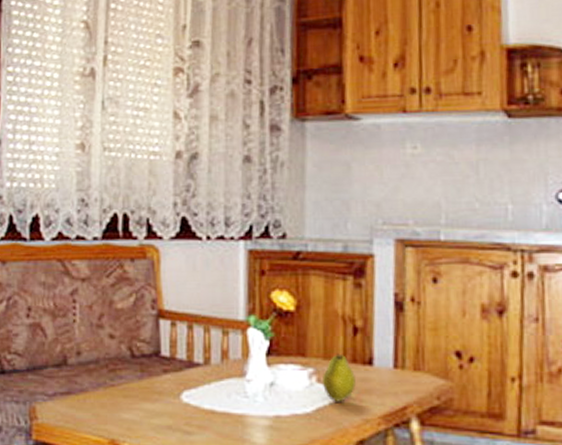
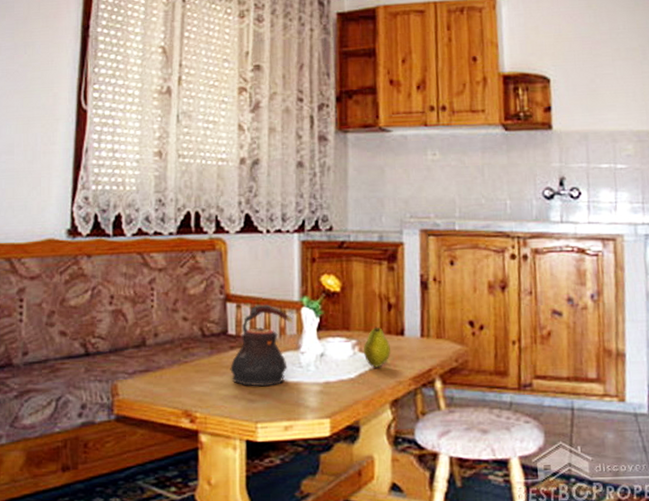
teapot: none [163,323,237,418] -> present [230,304,293,387]

